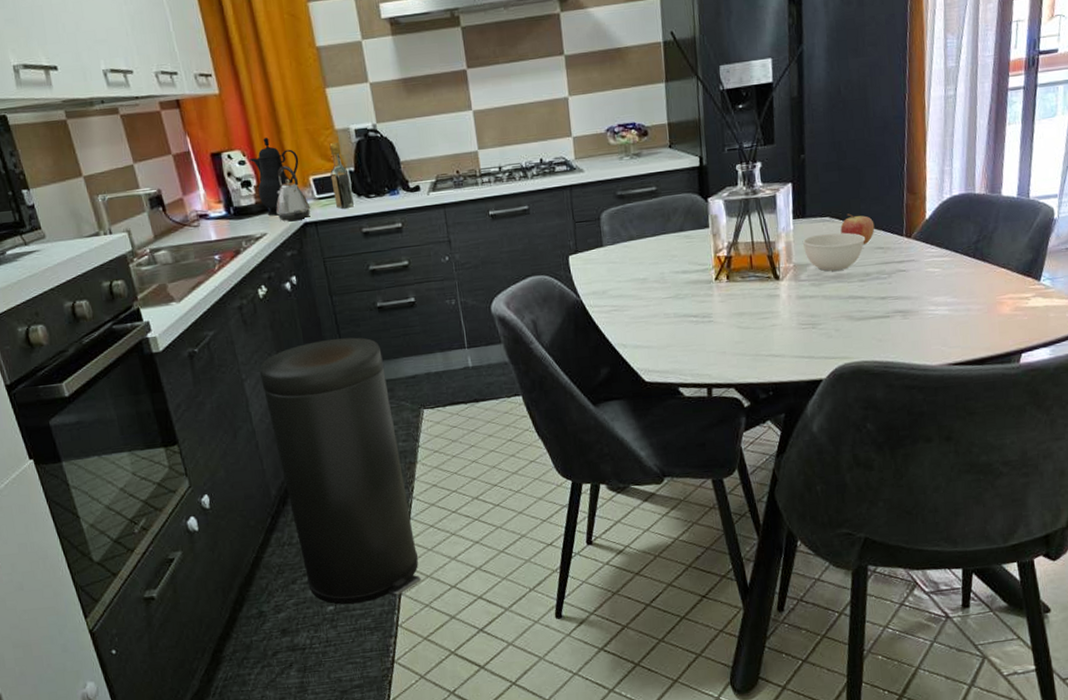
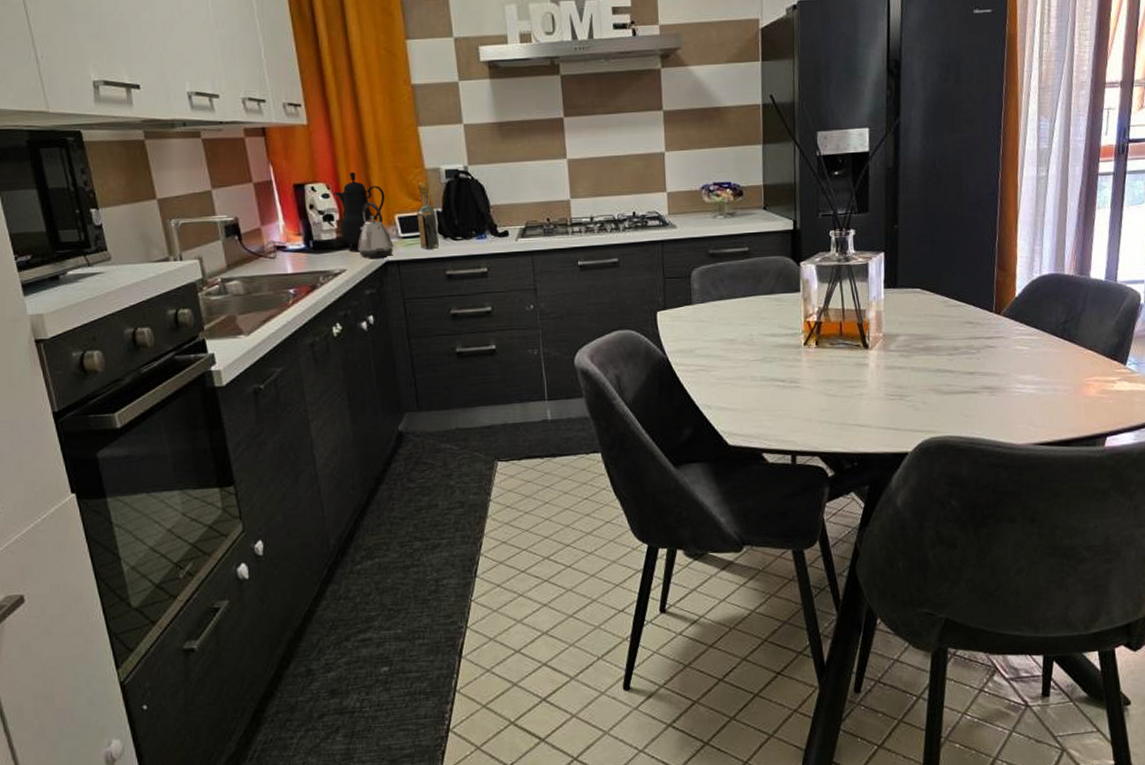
pedal bin: present [259,337,421,604] -> none [327,382,484,666]
soup bowl: present [802,232,866,272] -> none [892,304,956,343]
fruit: present [840,213,875,245] -> none [931,286,965,319]

